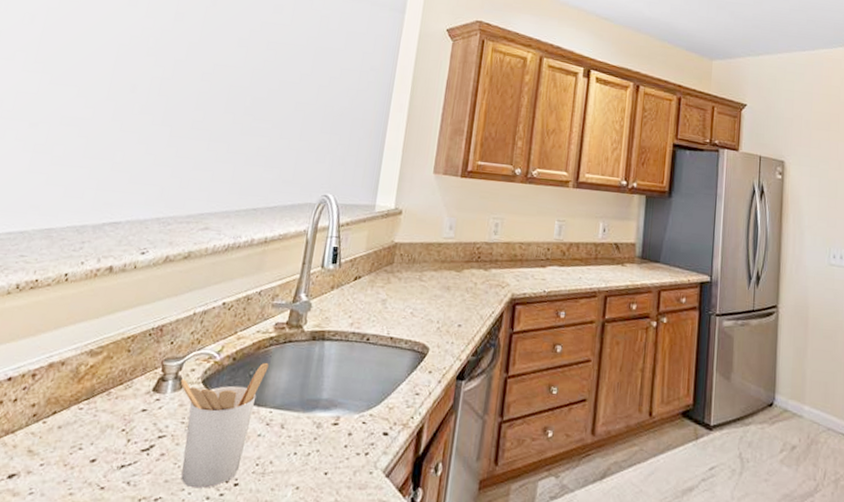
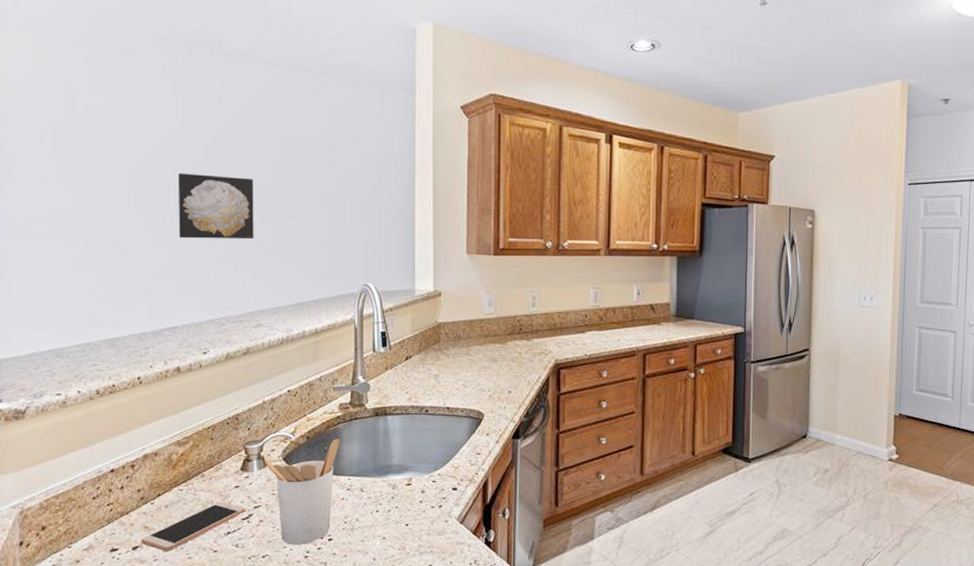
smartphone: none [20,427,148,484] -> present [141,502,245,551]
wall art: none [144,66,232,139] -> present [177,173,254,240]

